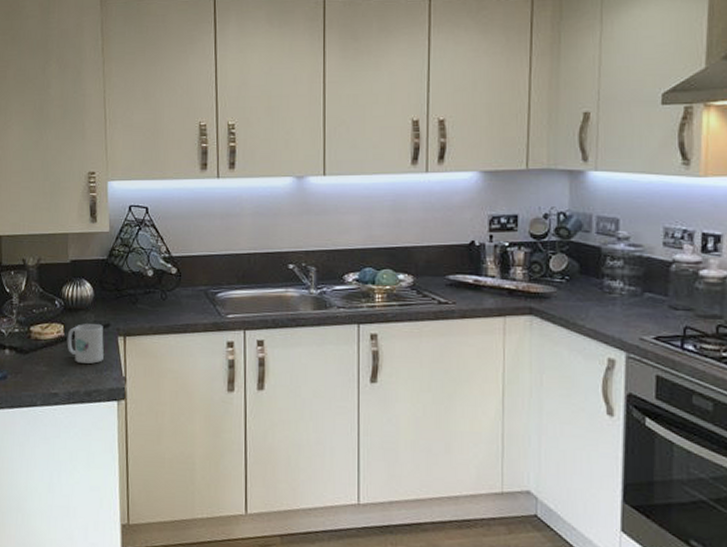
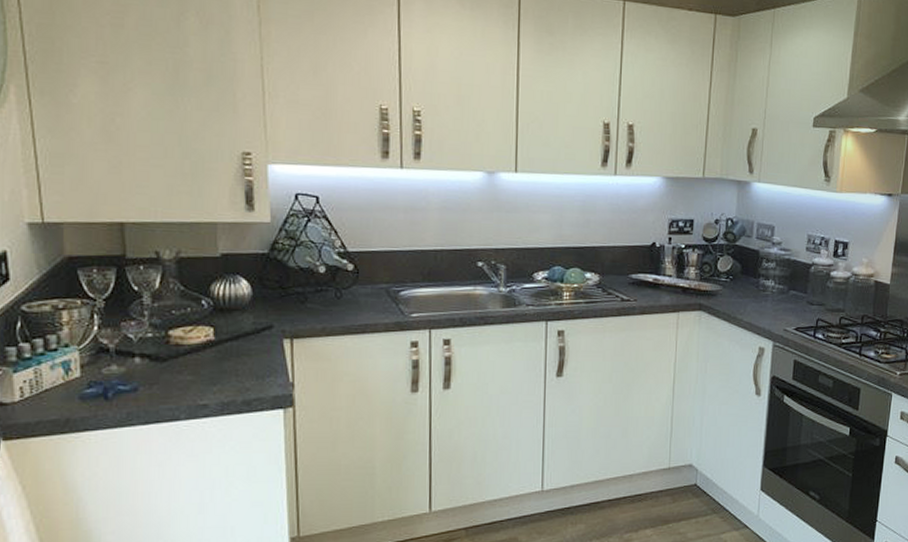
mug: present [67,324,104,364] -> none [218,326,266,370]

